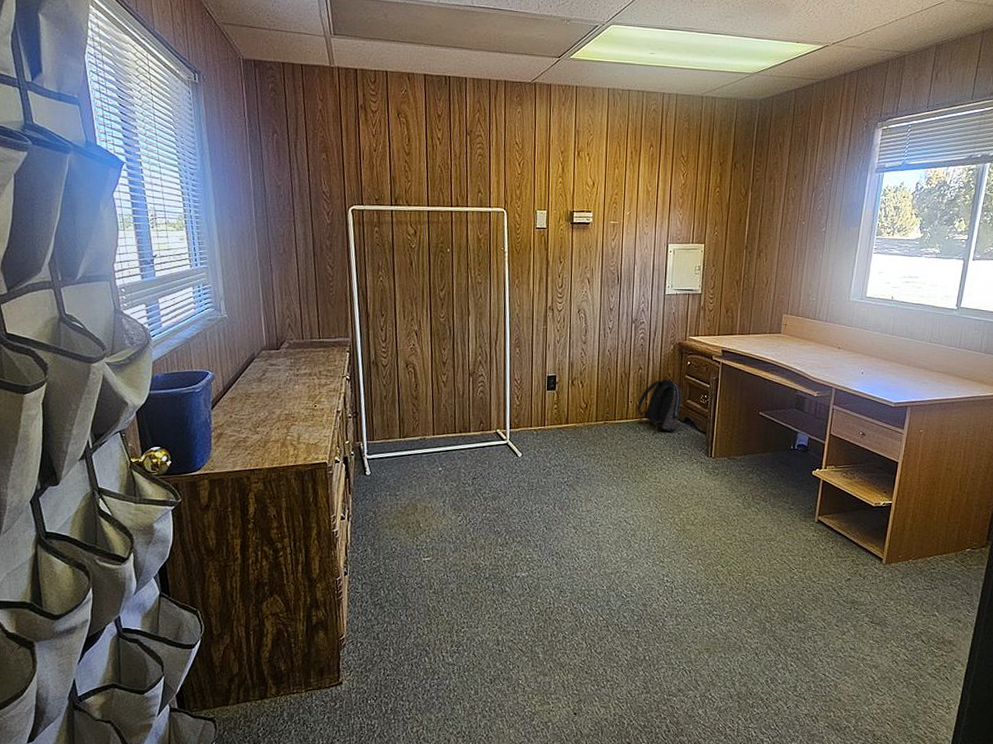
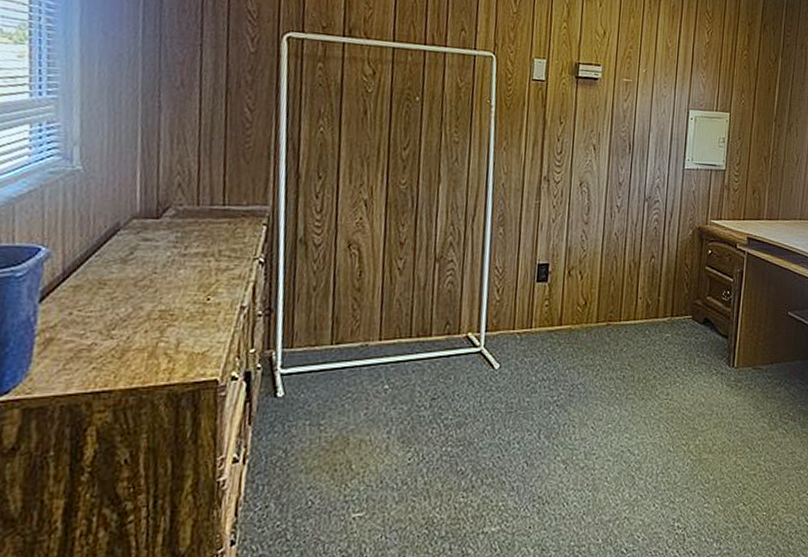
backpack: present [637,376,683,434] -> none [648,267,702,339]

